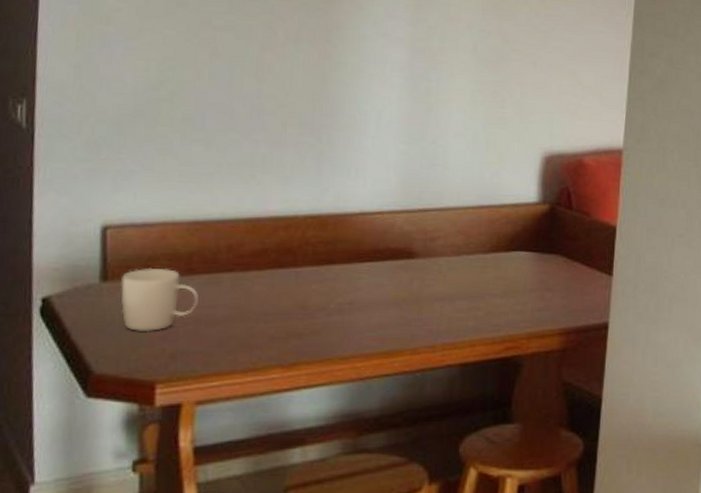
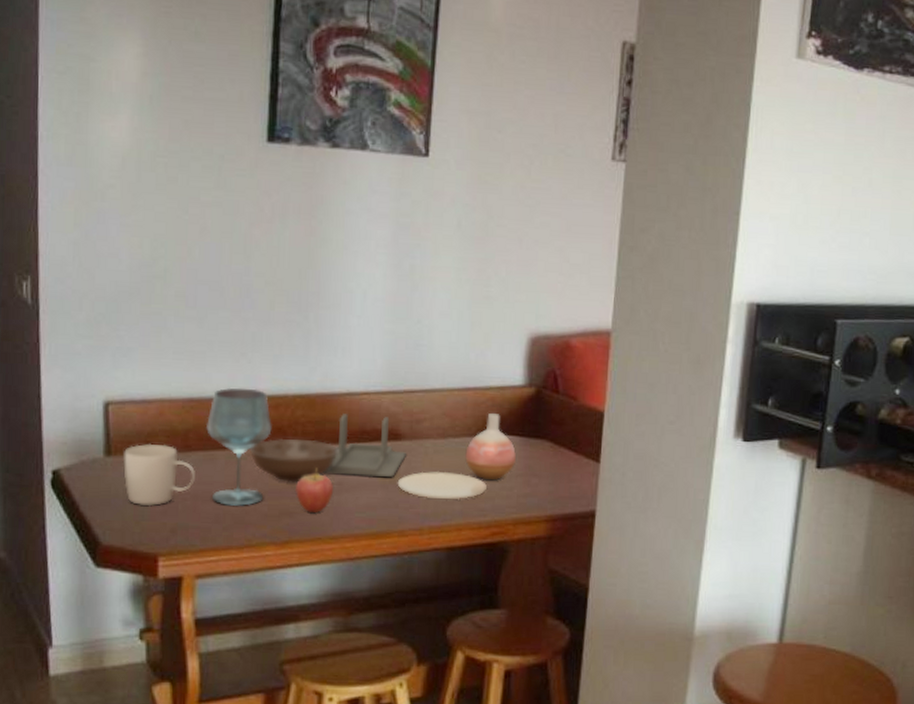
wine glass: none [212,209,283,329] -> present [206,387,273,506]
bowl: none [256,259,350,303] -> present [249,438,339,482]
fruit: none [303,287,344,333] -> present [294,467,333,513]
napkin holder: none [333,233,420,296] -> present [323,414,406,478]
plate: none [410,289,501,316] -> present [397,471,487,500]
vase: none [479,229,531,296] -> present [465,412,517,481]

